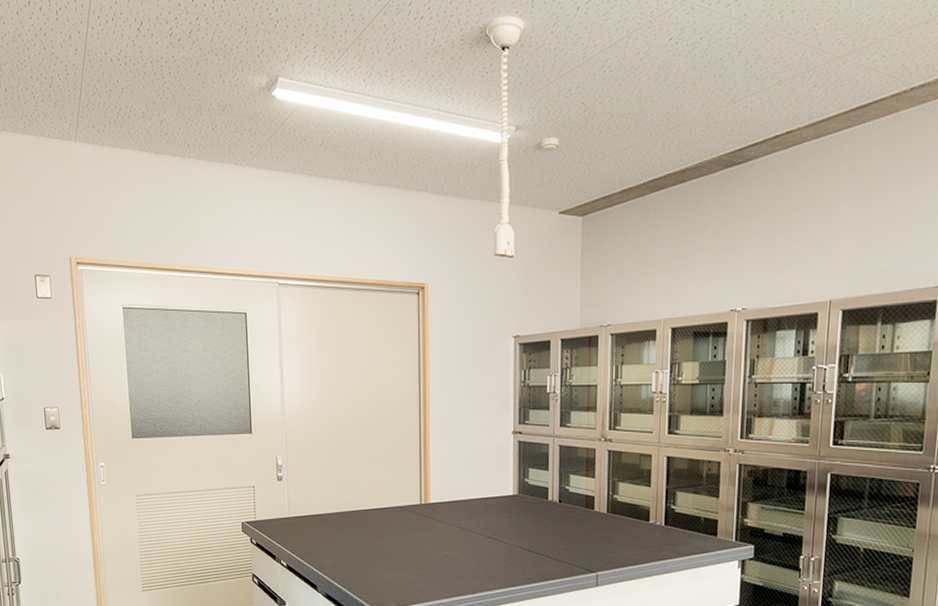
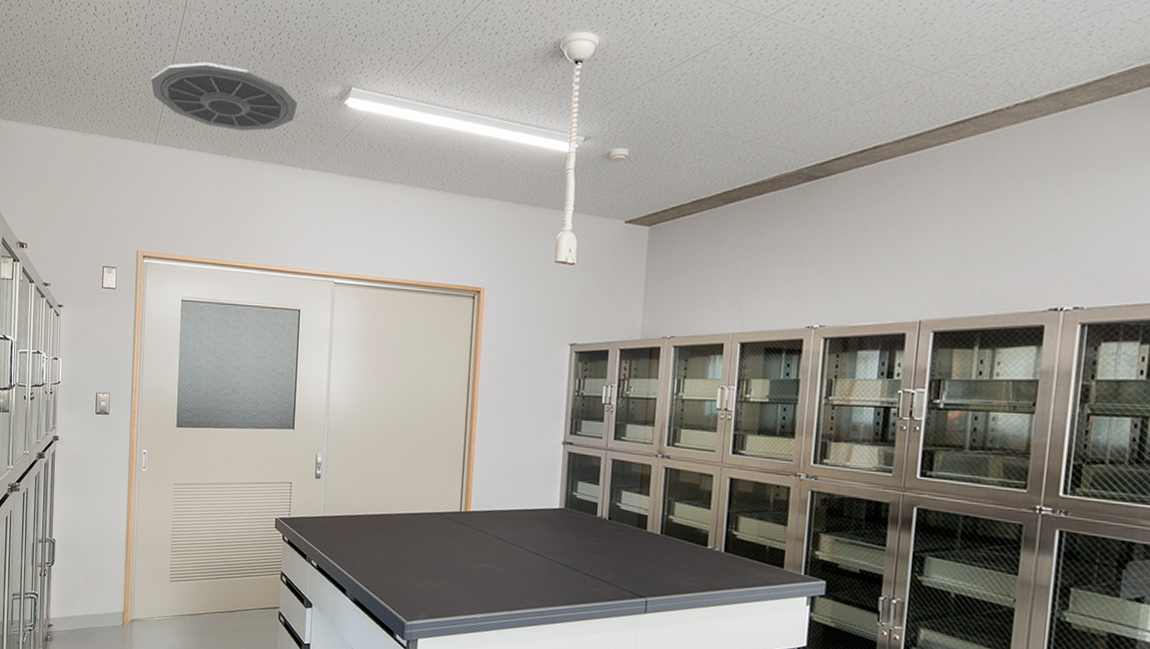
ceiling vent: none [63,50,223,126] -> present [151,61,297,131]

